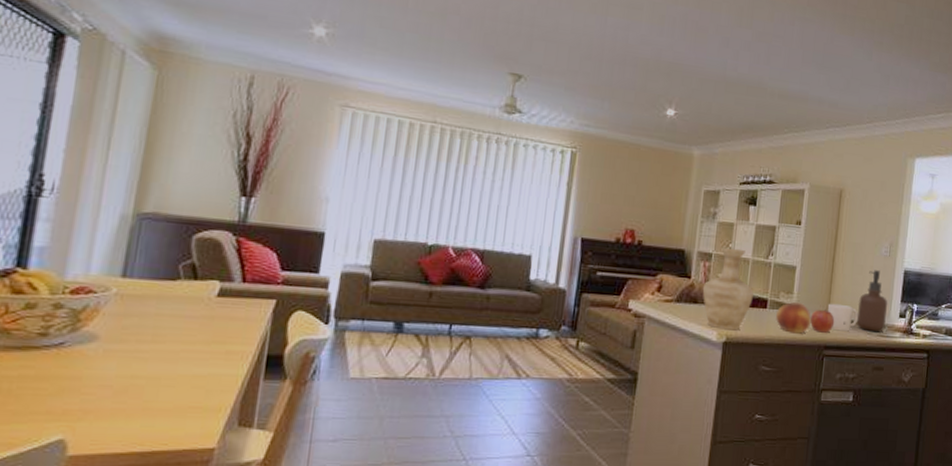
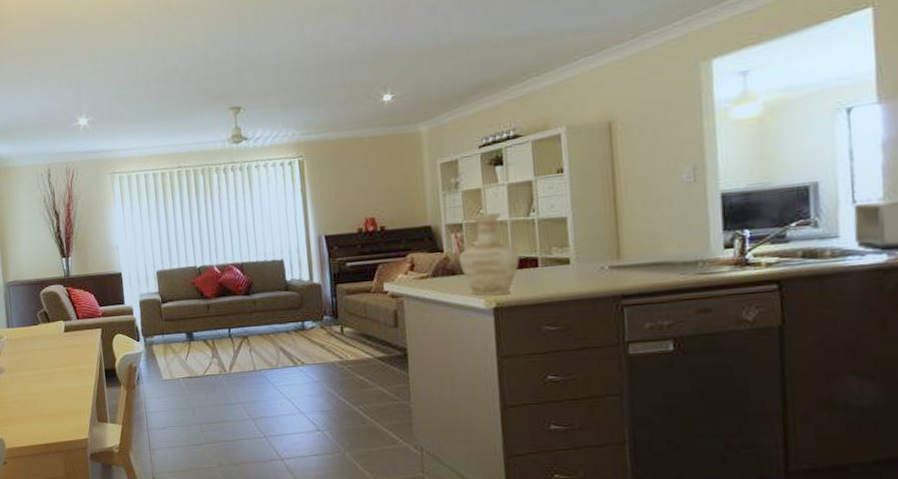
fruit: present [776,301,811,334] -> none [551,253,598,288]
fruit: present [810,308,835,333] -> none [597,254,631,282]
mug: present [827,303,859,332] -> none [617,246,664,277]
soap dispenser: present [857,270,888,333] -> none [659,200,705,271]

